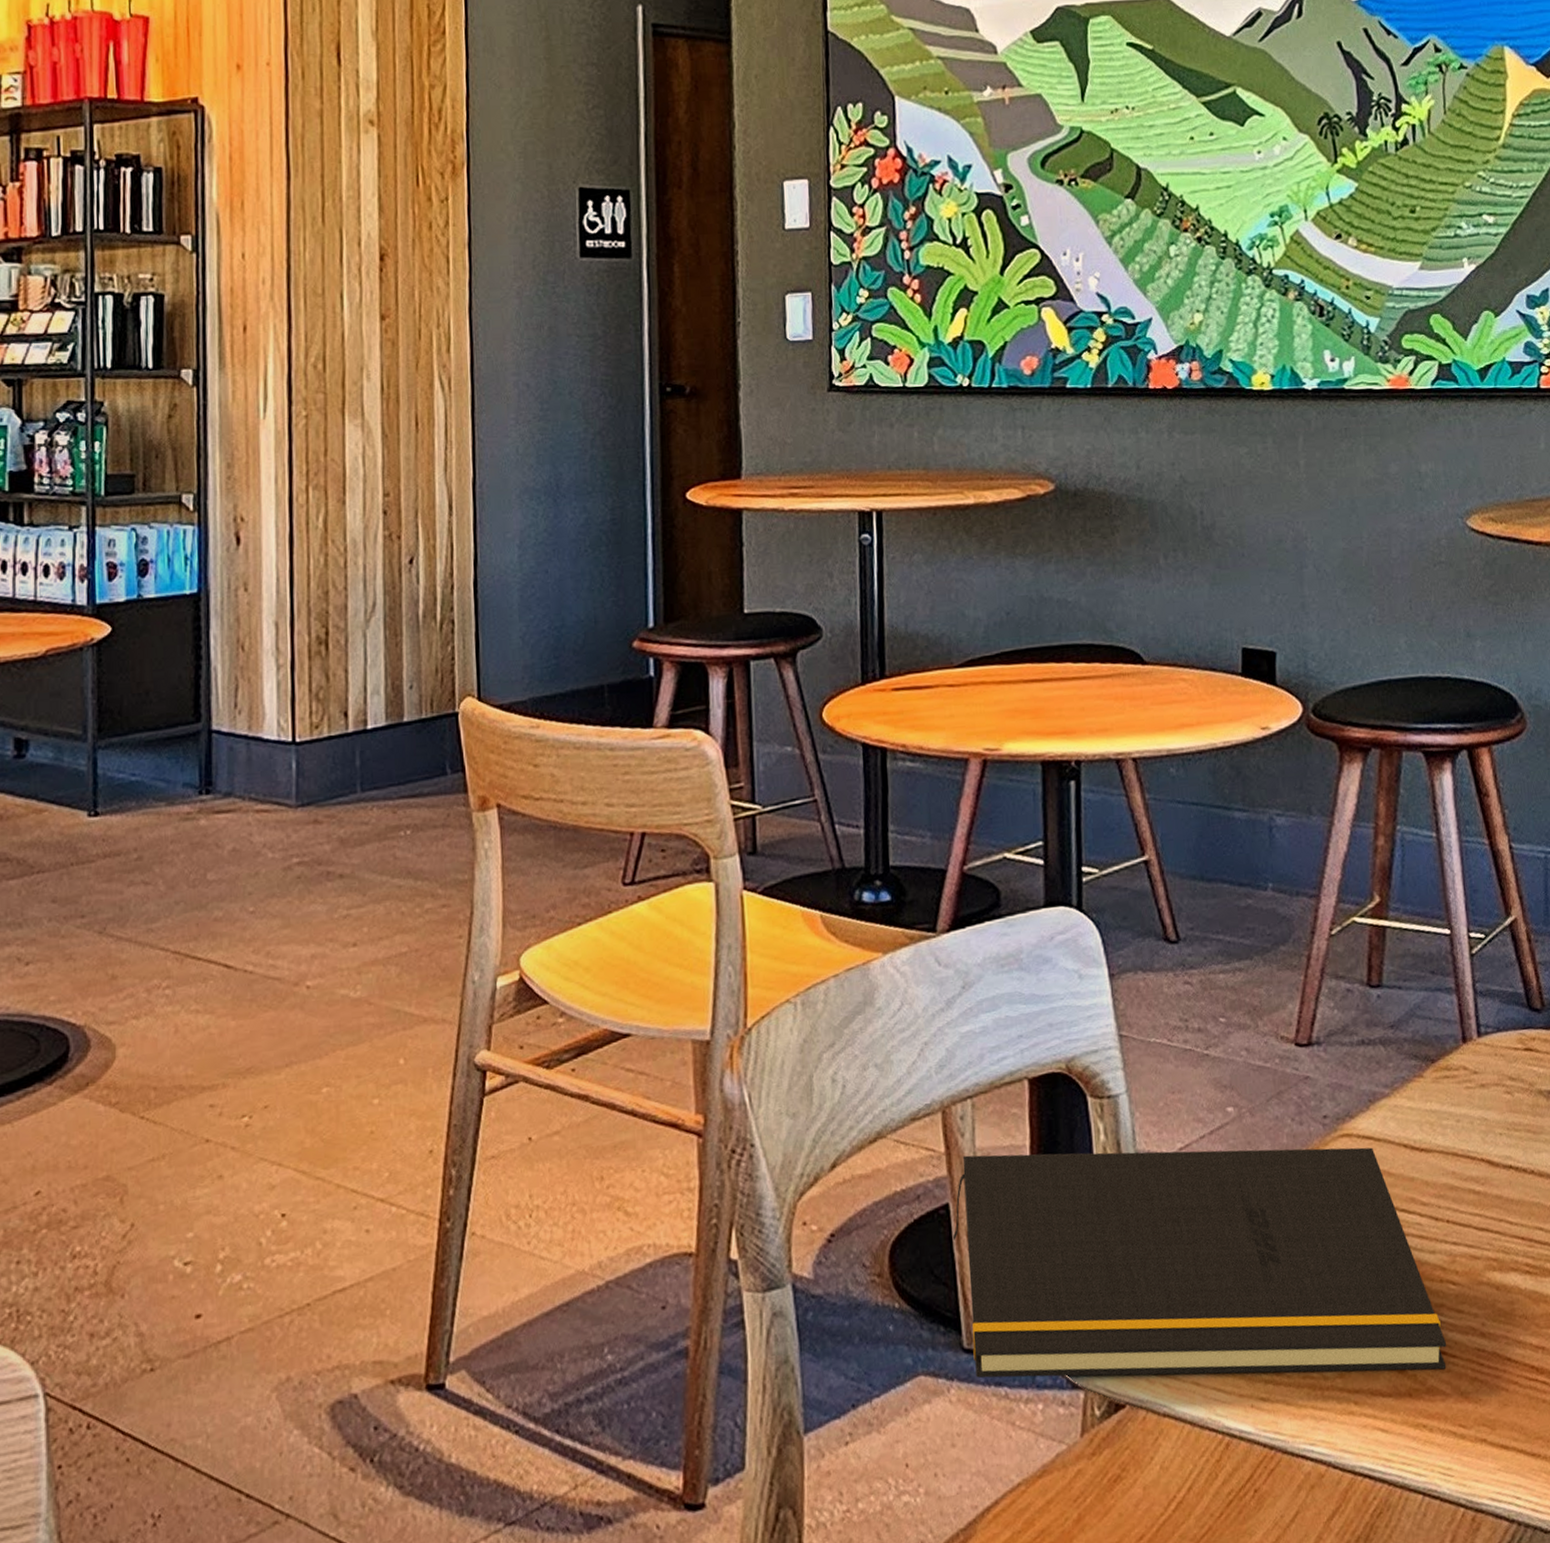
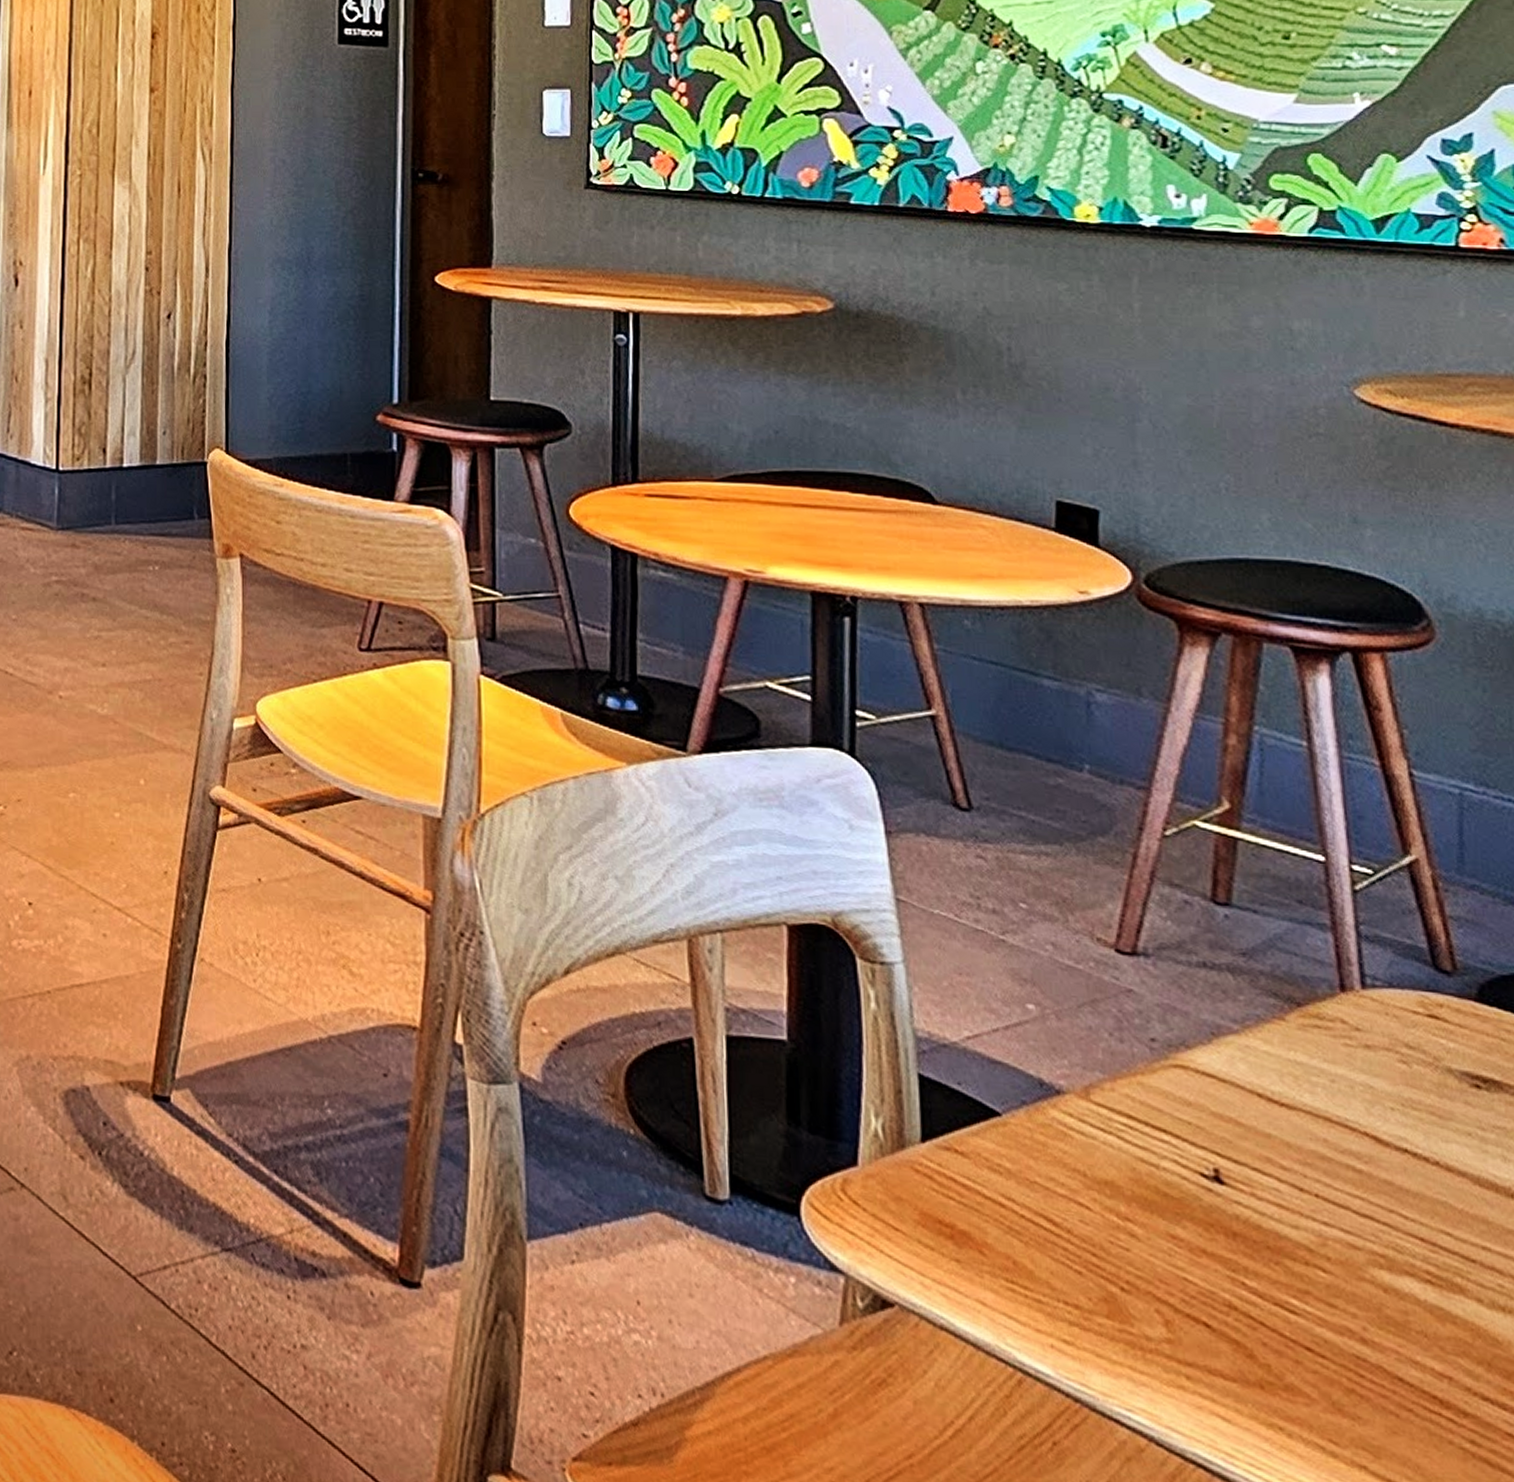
notepad: present [952,1147,1447,1379] -> none [696,991,1314,1368]

